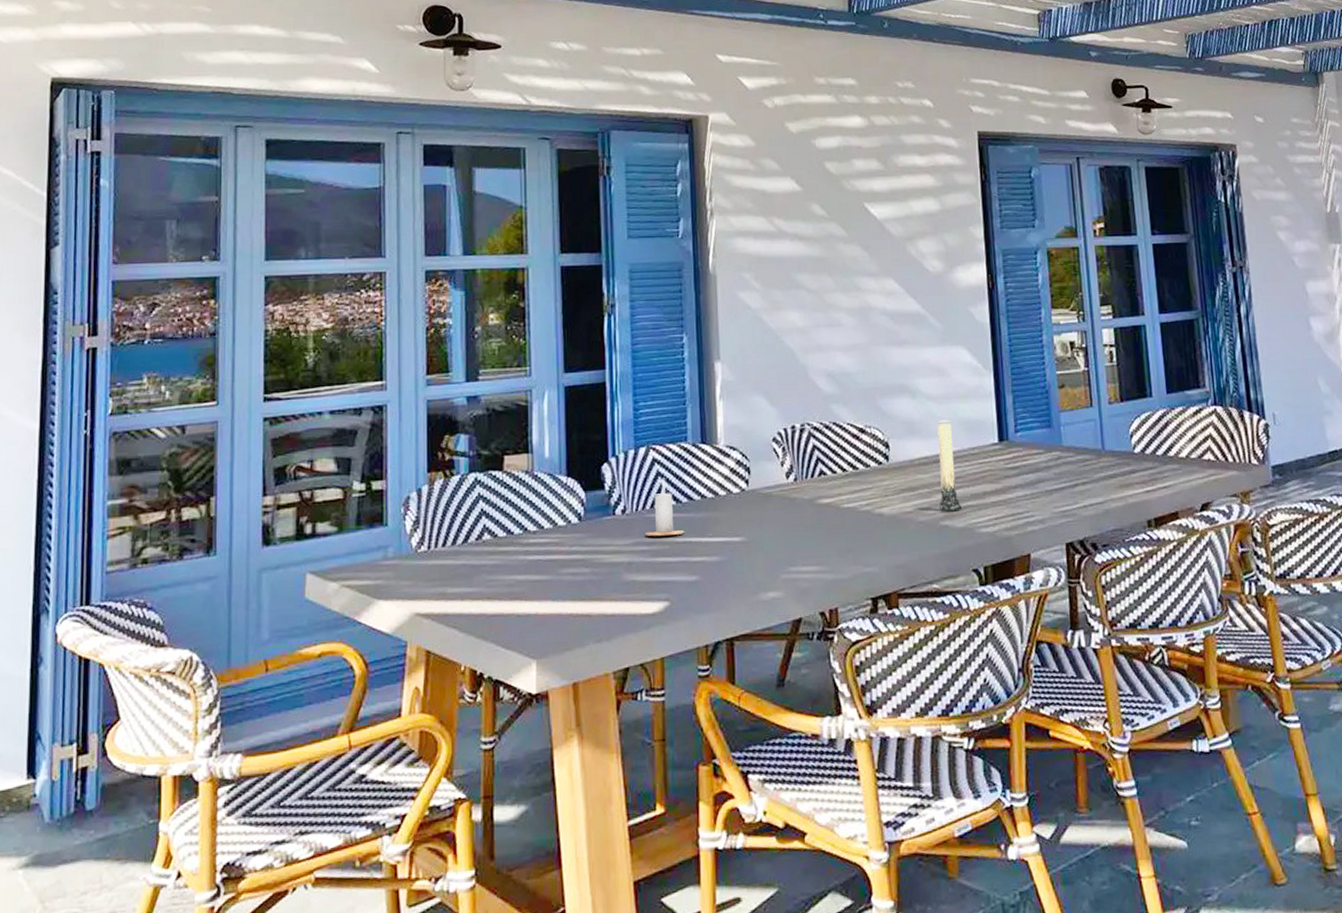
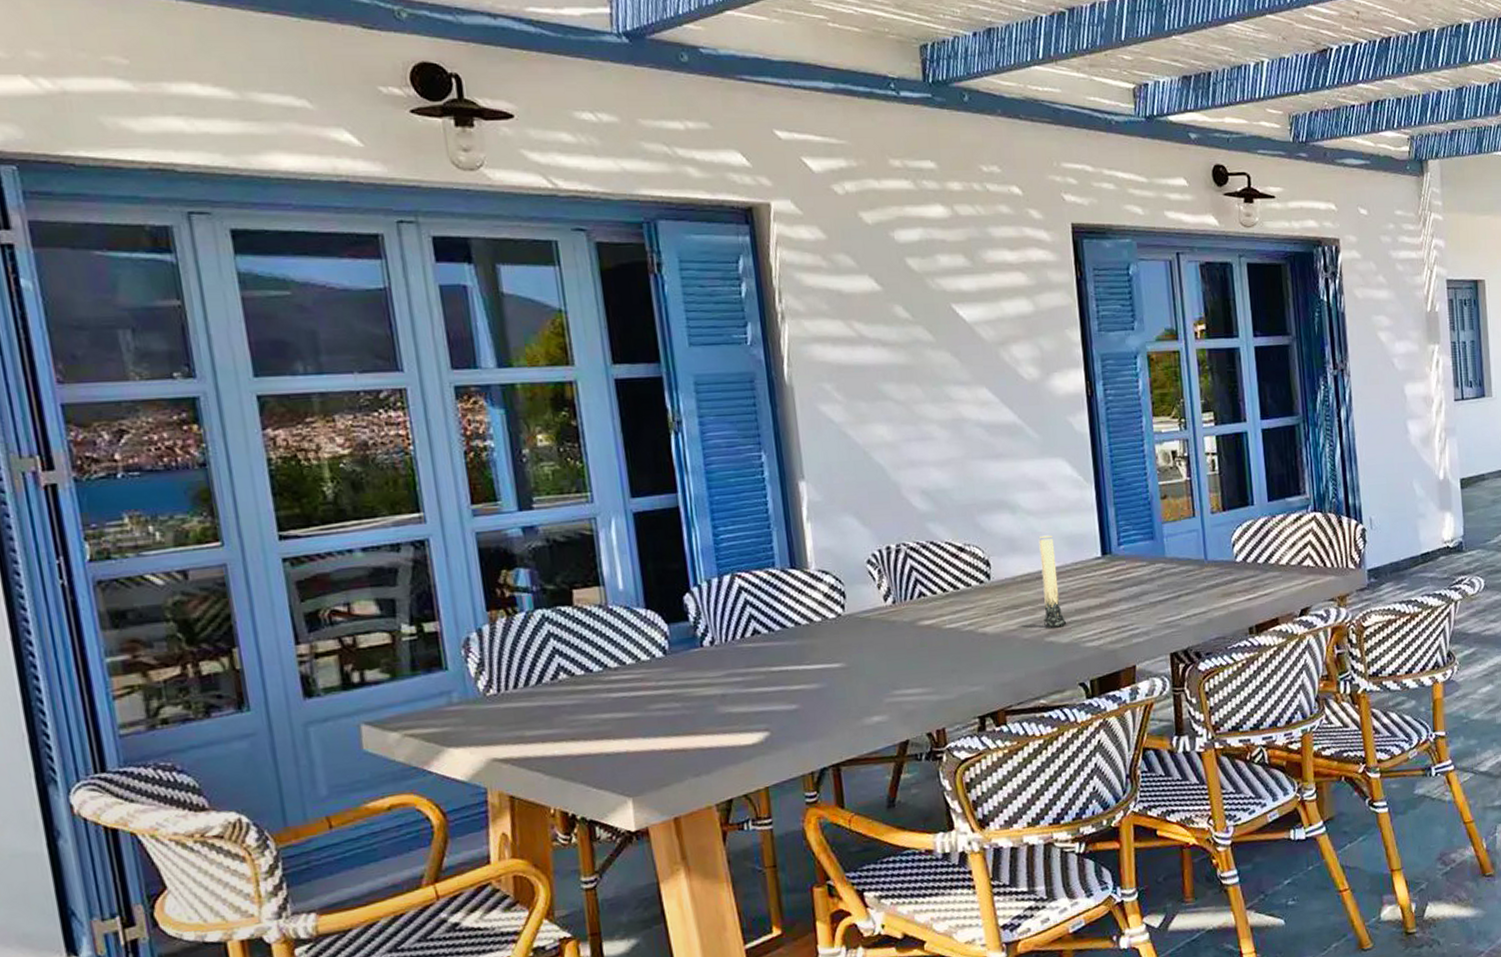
candle: present [645,478,685,536] -> none [737,606,780,667]

